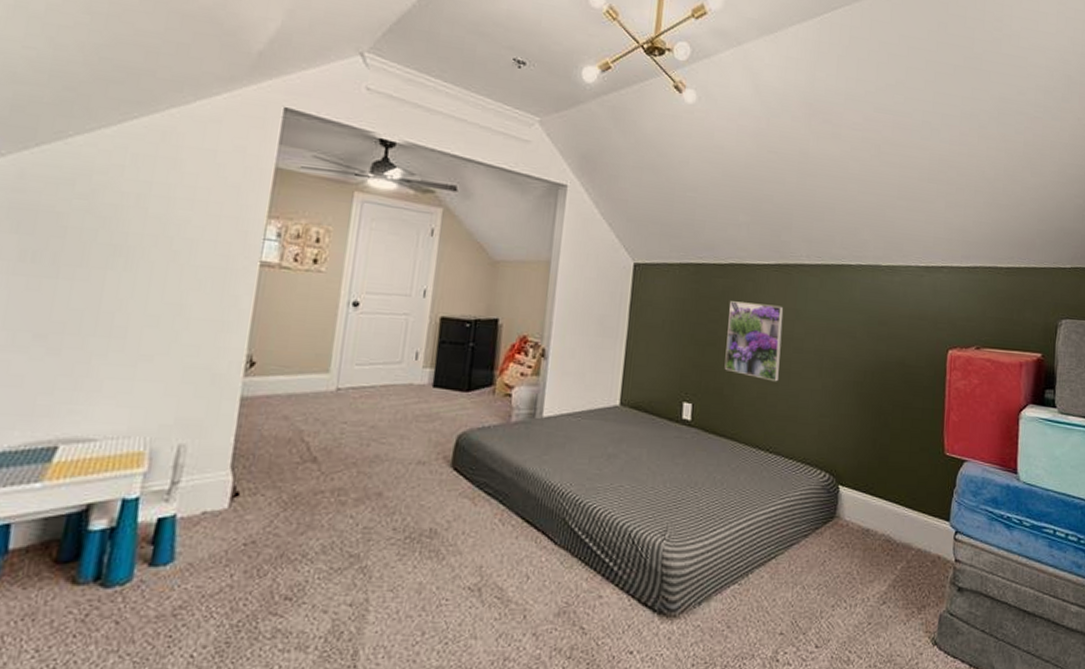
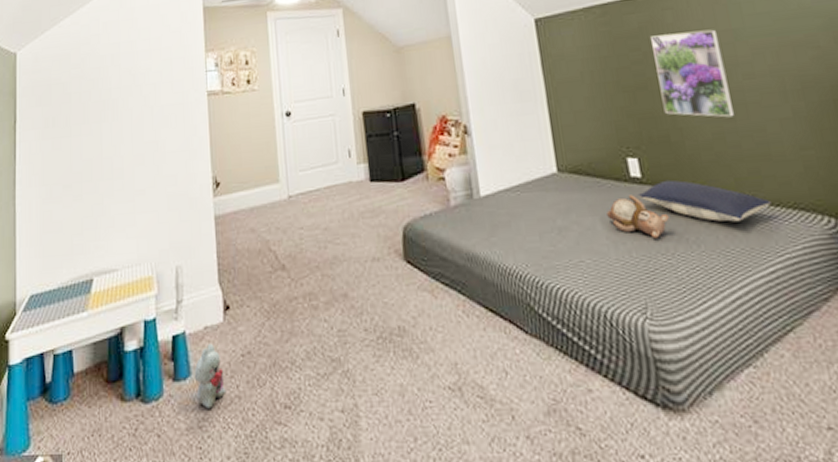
plush toy: none [175,529,218,597] -> present [194,343,227,409]
teddy bear: none [654,434,705,474] -> present [607,195,669,238]
pillow: none [682,425,787,468] -> present [636,179,771,222]

